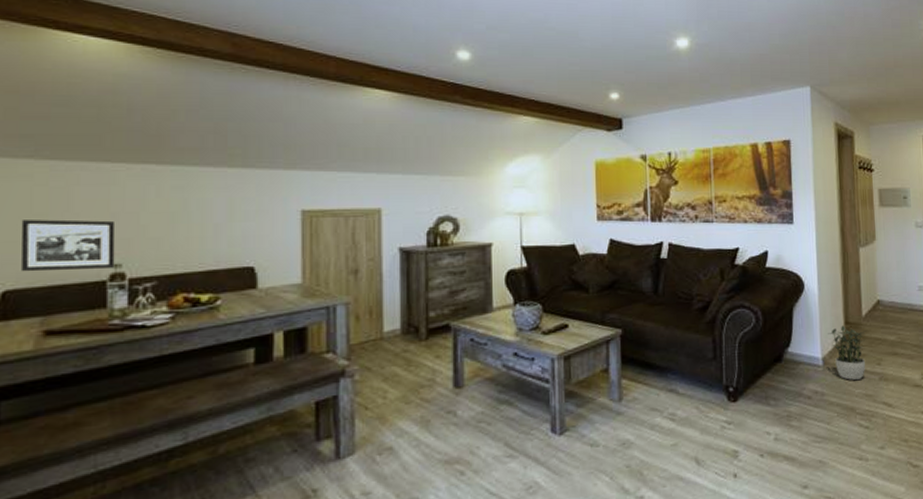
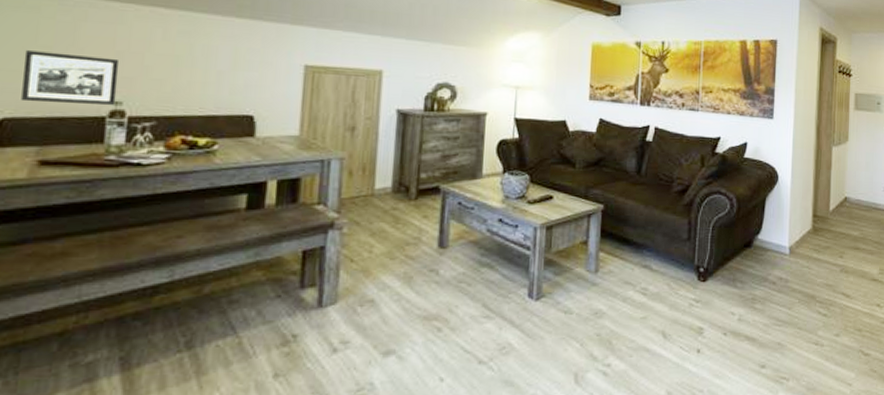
potted plant: present [828,325,867,380] -> none [796,218,833,270]

